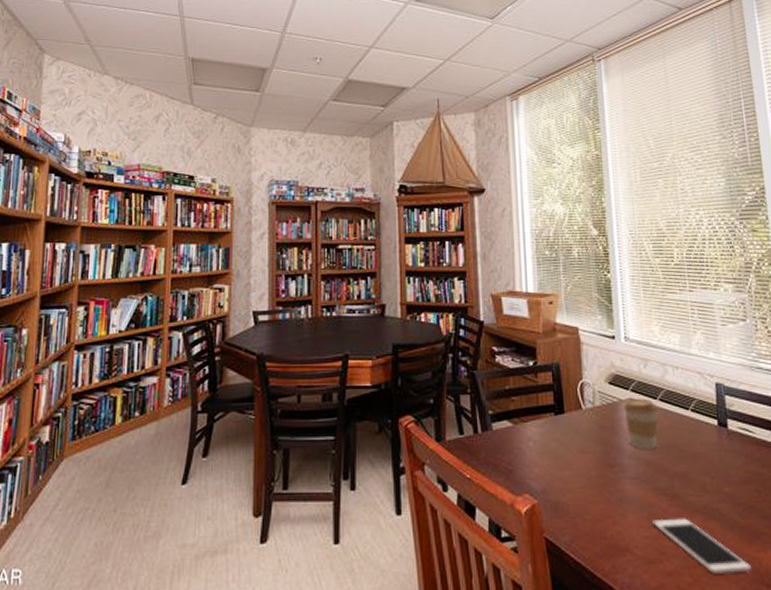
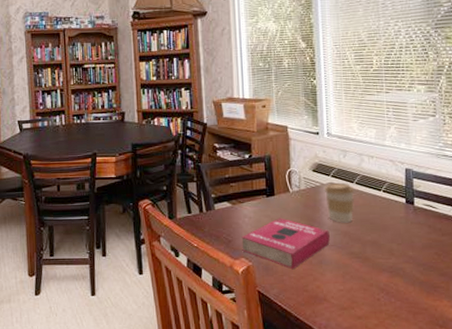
book: none [525,442,631,508] -> present [241,218,330,269]
cell phone: present [652,518,752,574] -> none [347,275,429,317]

